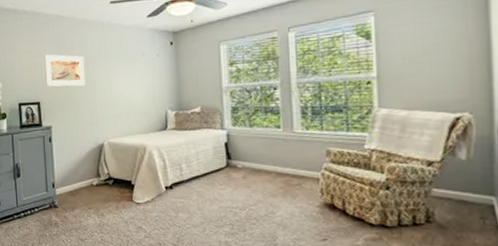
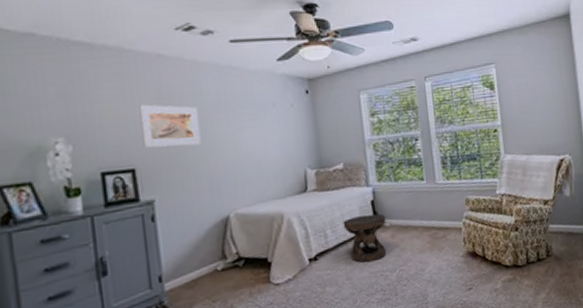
side table: none [197,155,239,197] -> present [343,213,387,263]

